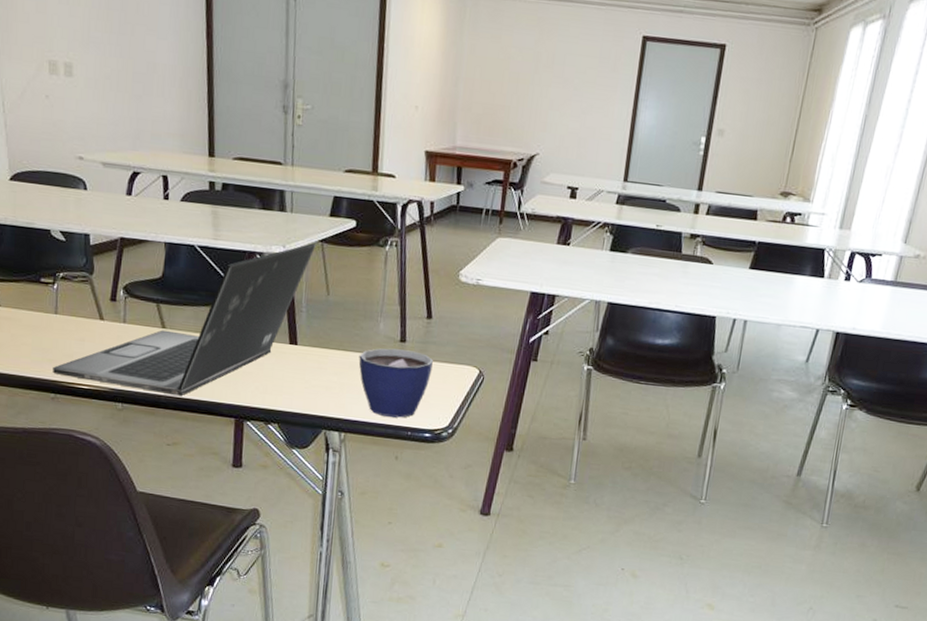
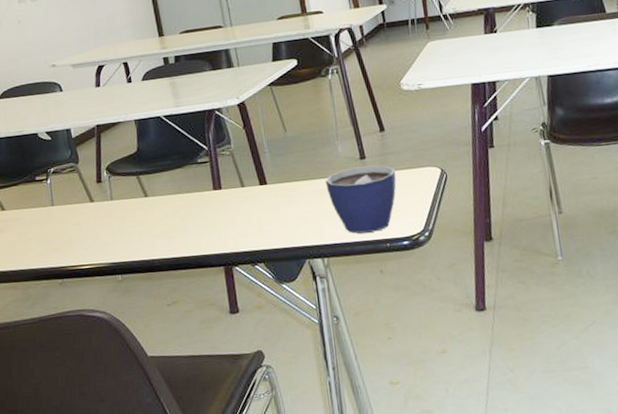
laptop: present [53,243,316,397] -> none [57,88,266,261]

